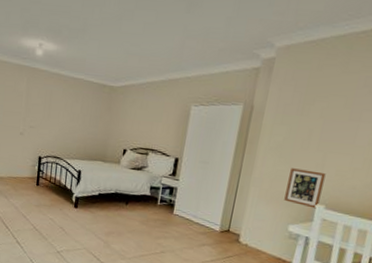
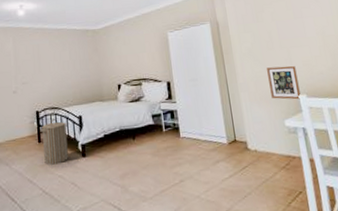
laundry hamper: none [39,167,67,209] -> present [40,119,68,165]

